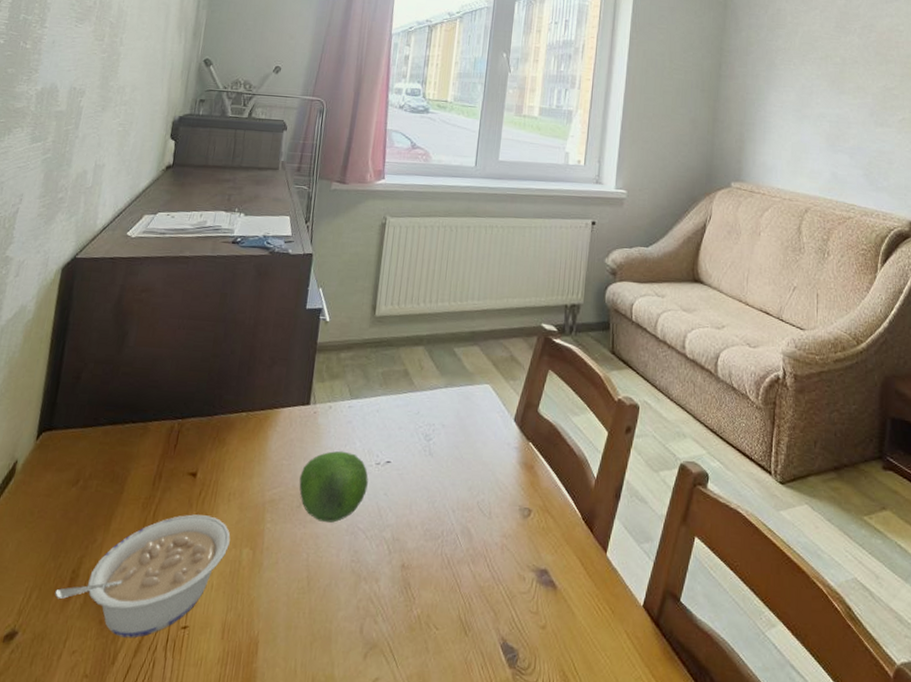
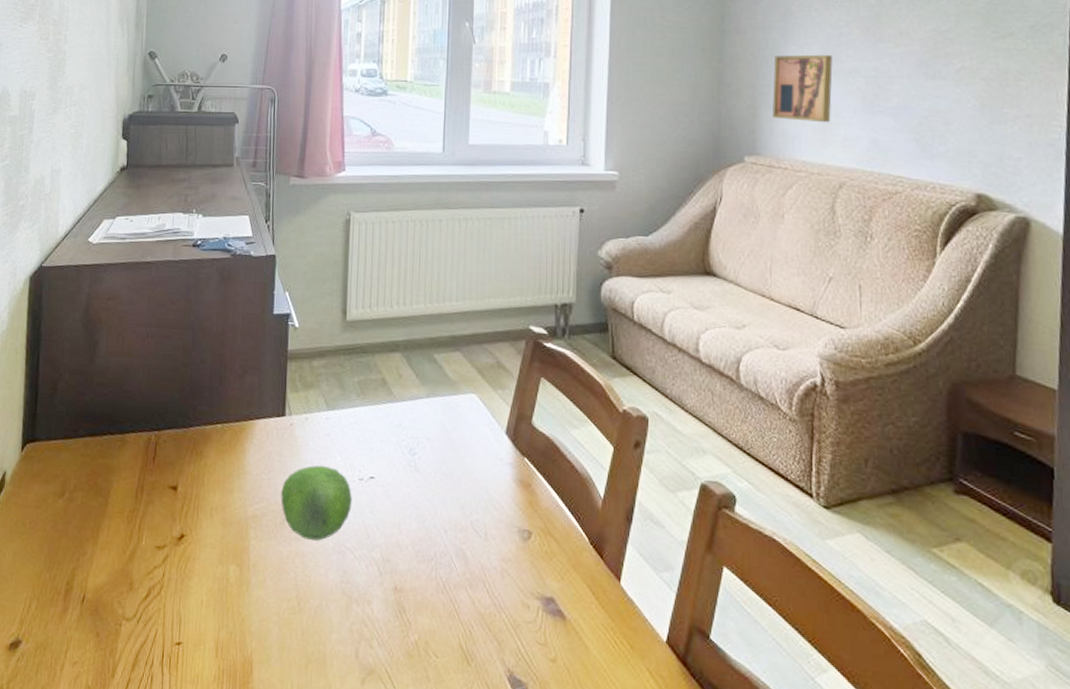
legume: present [54,514,231,638] -> none [52,528,216,652]
wall art: none [756,99,805,158] -> present [772,54,833,123]

